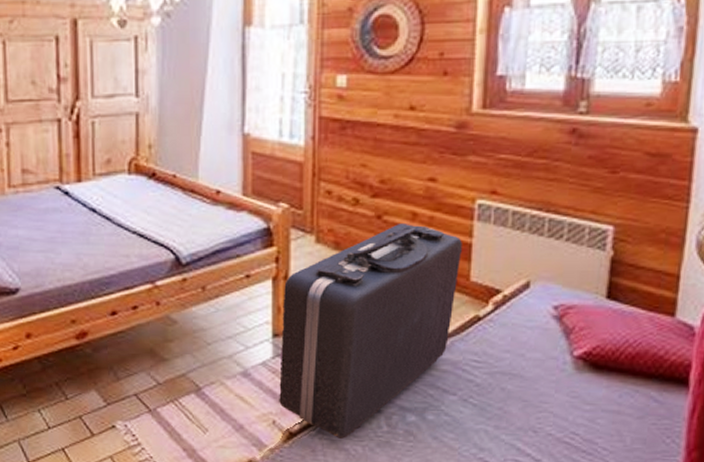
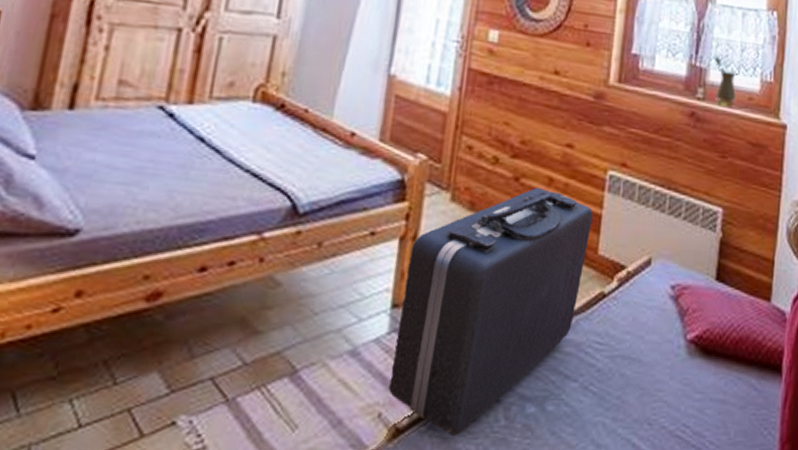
vase: none [601,60,632,119] -> present [715,54,738,109]

